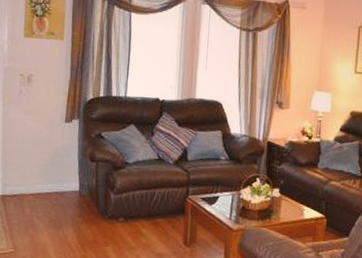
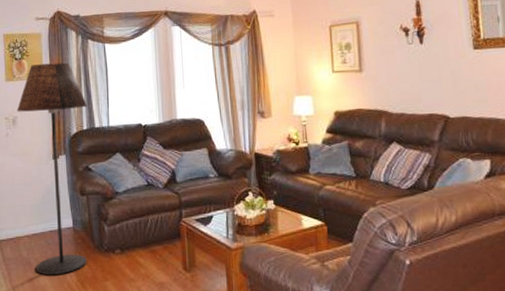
floor lamp: none [33,24,106,235] -> present [16,62,87,275]

